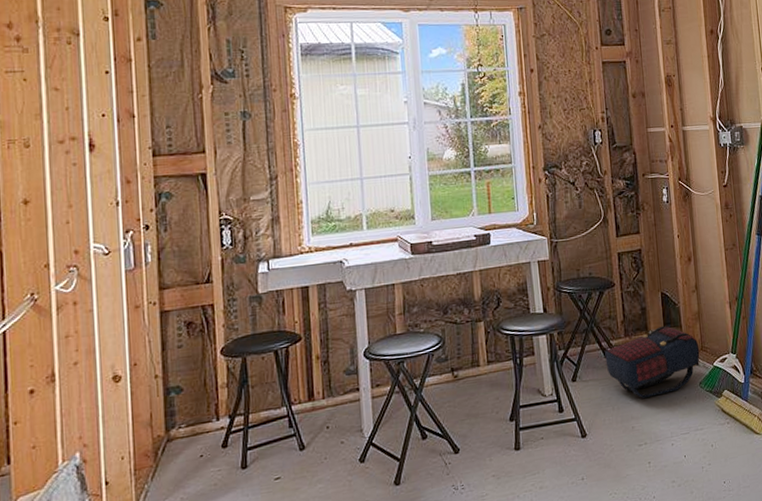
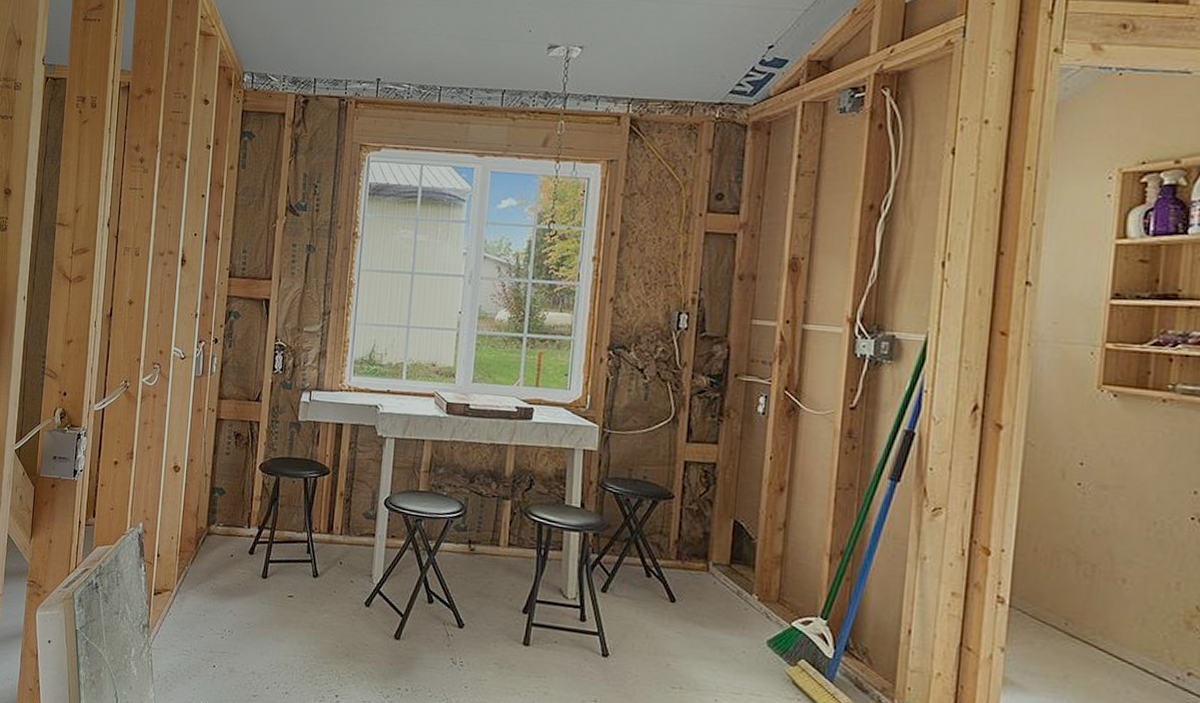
satchel: present [605,326,700,398] -> none [646,559,775,640]

